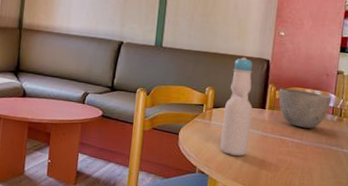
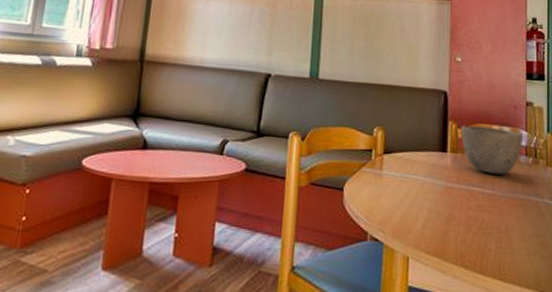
bottle: present [220,57,253,156] -> none [396,89,432,215]

